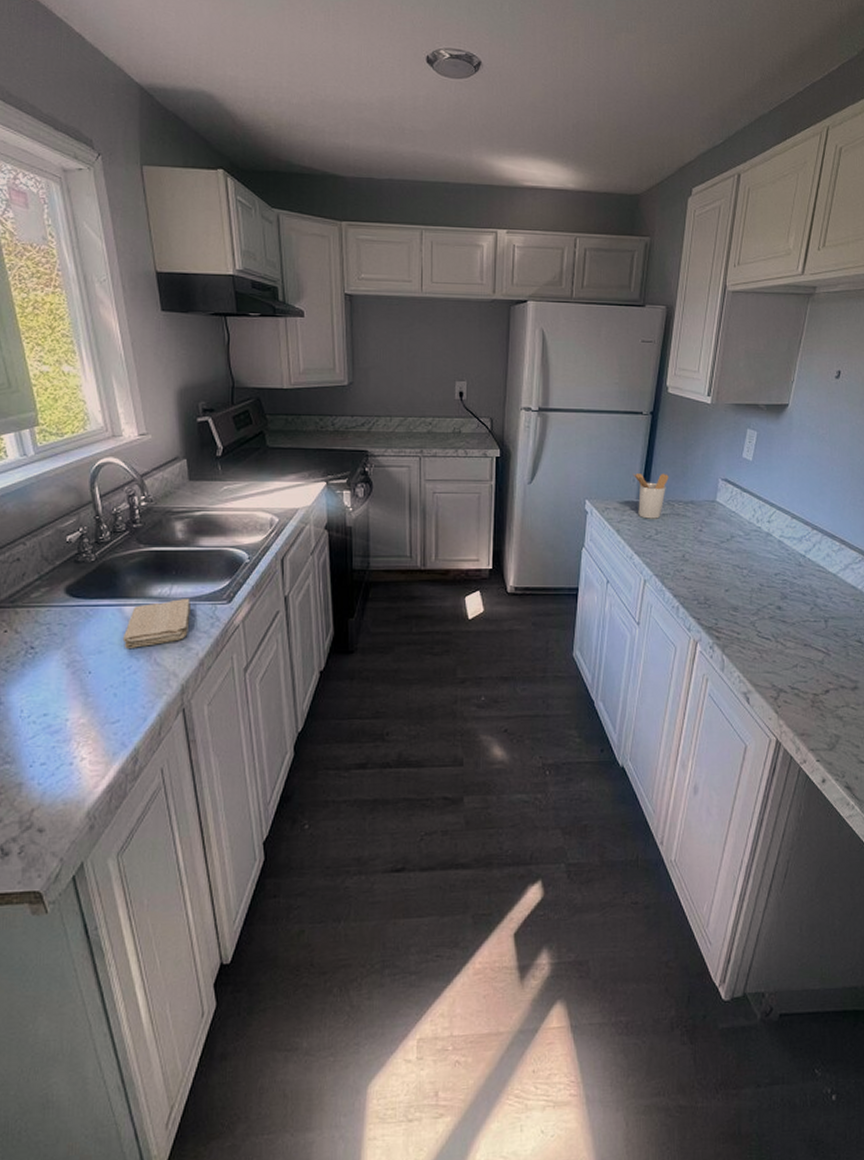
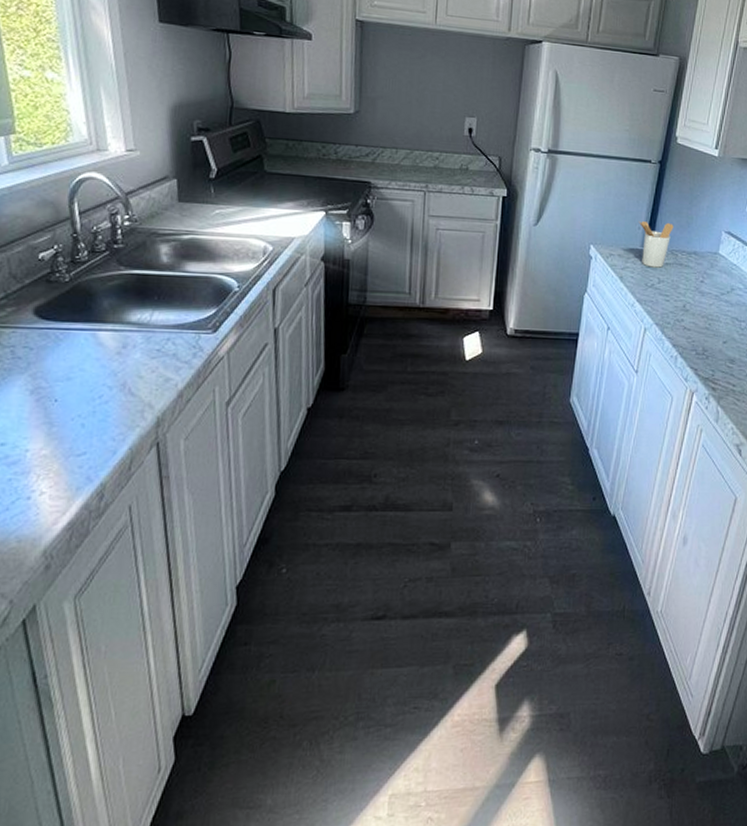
washcloth: present [122,599,191,650] -> none [94,326,172,378]

